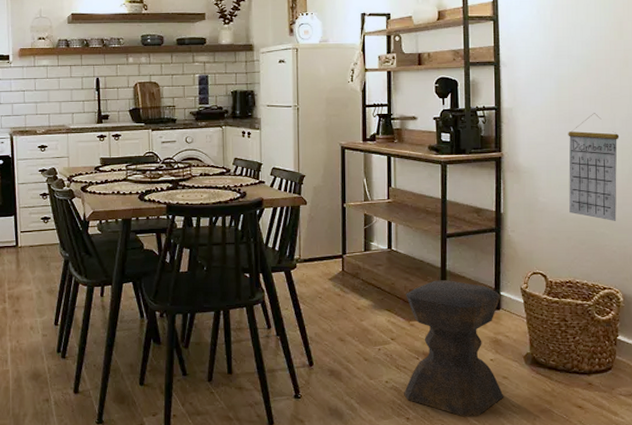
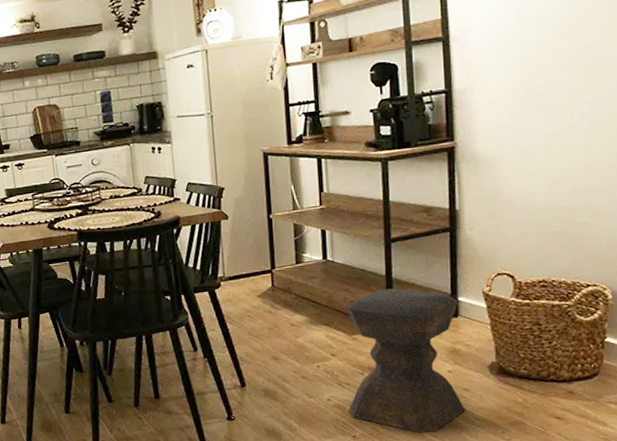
calendar: present [568,113,620,221] -> none [538,83,606,208]

